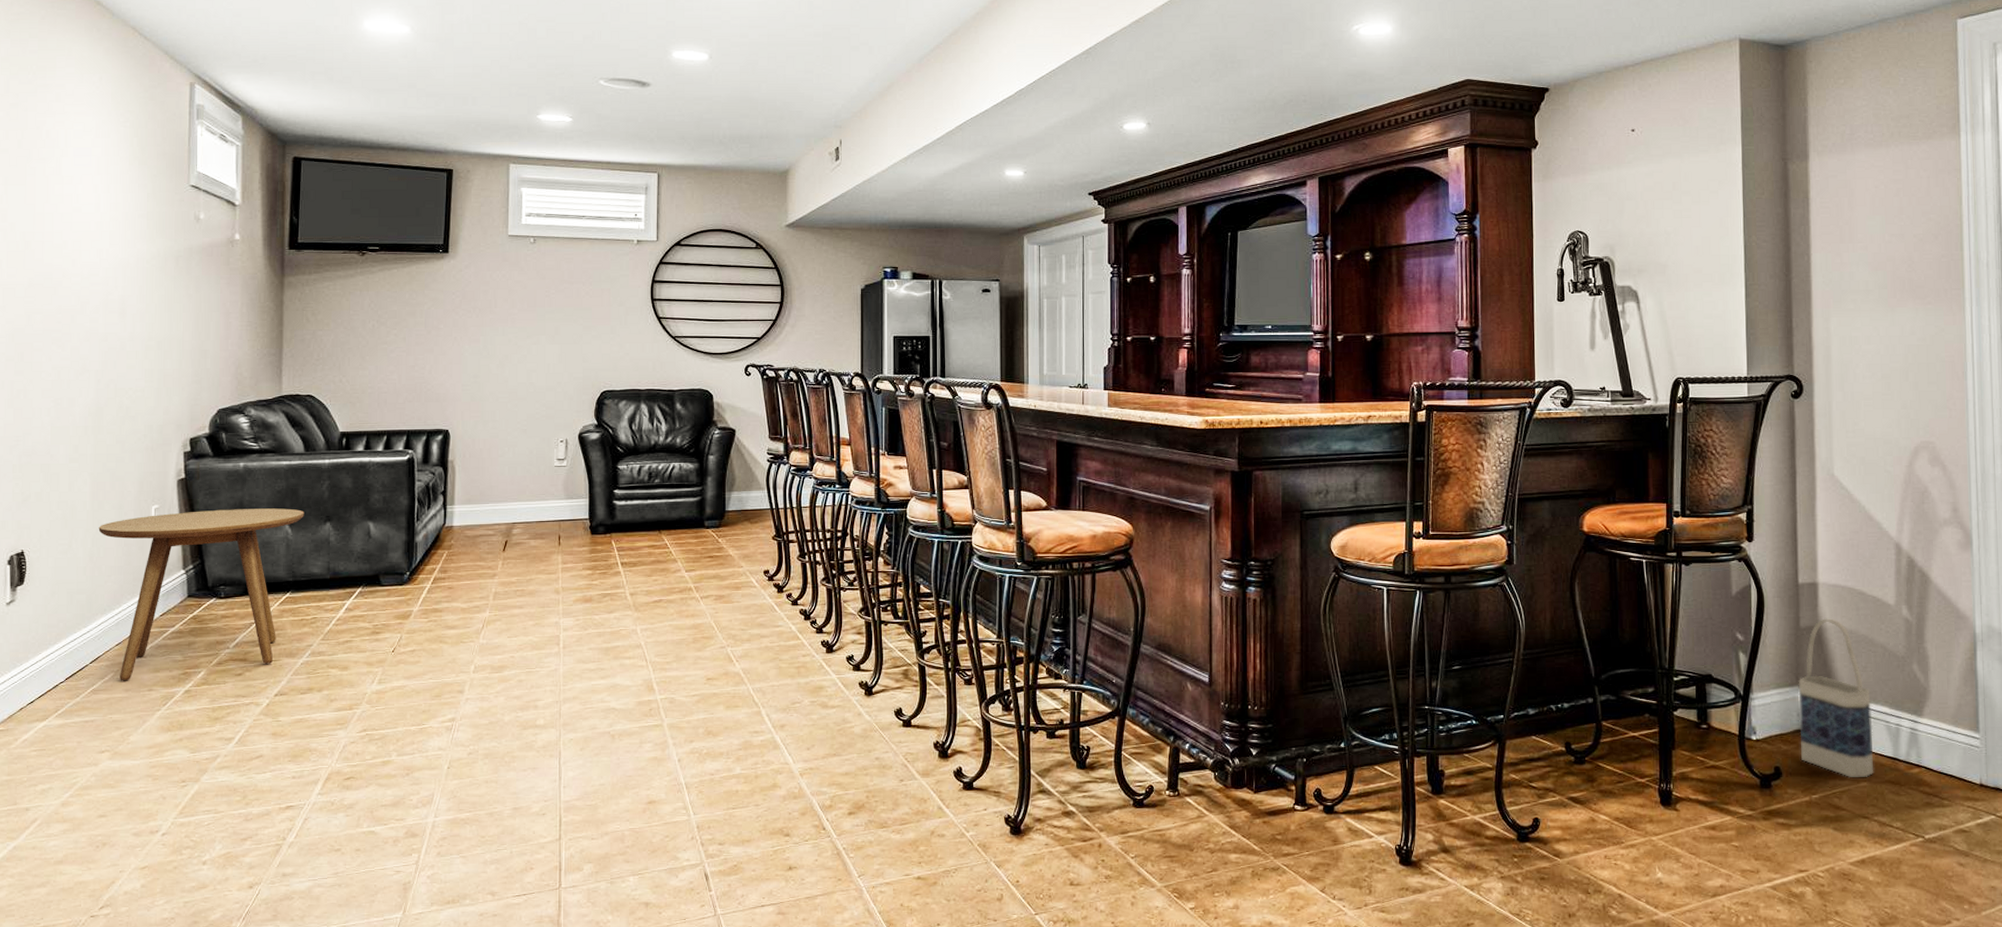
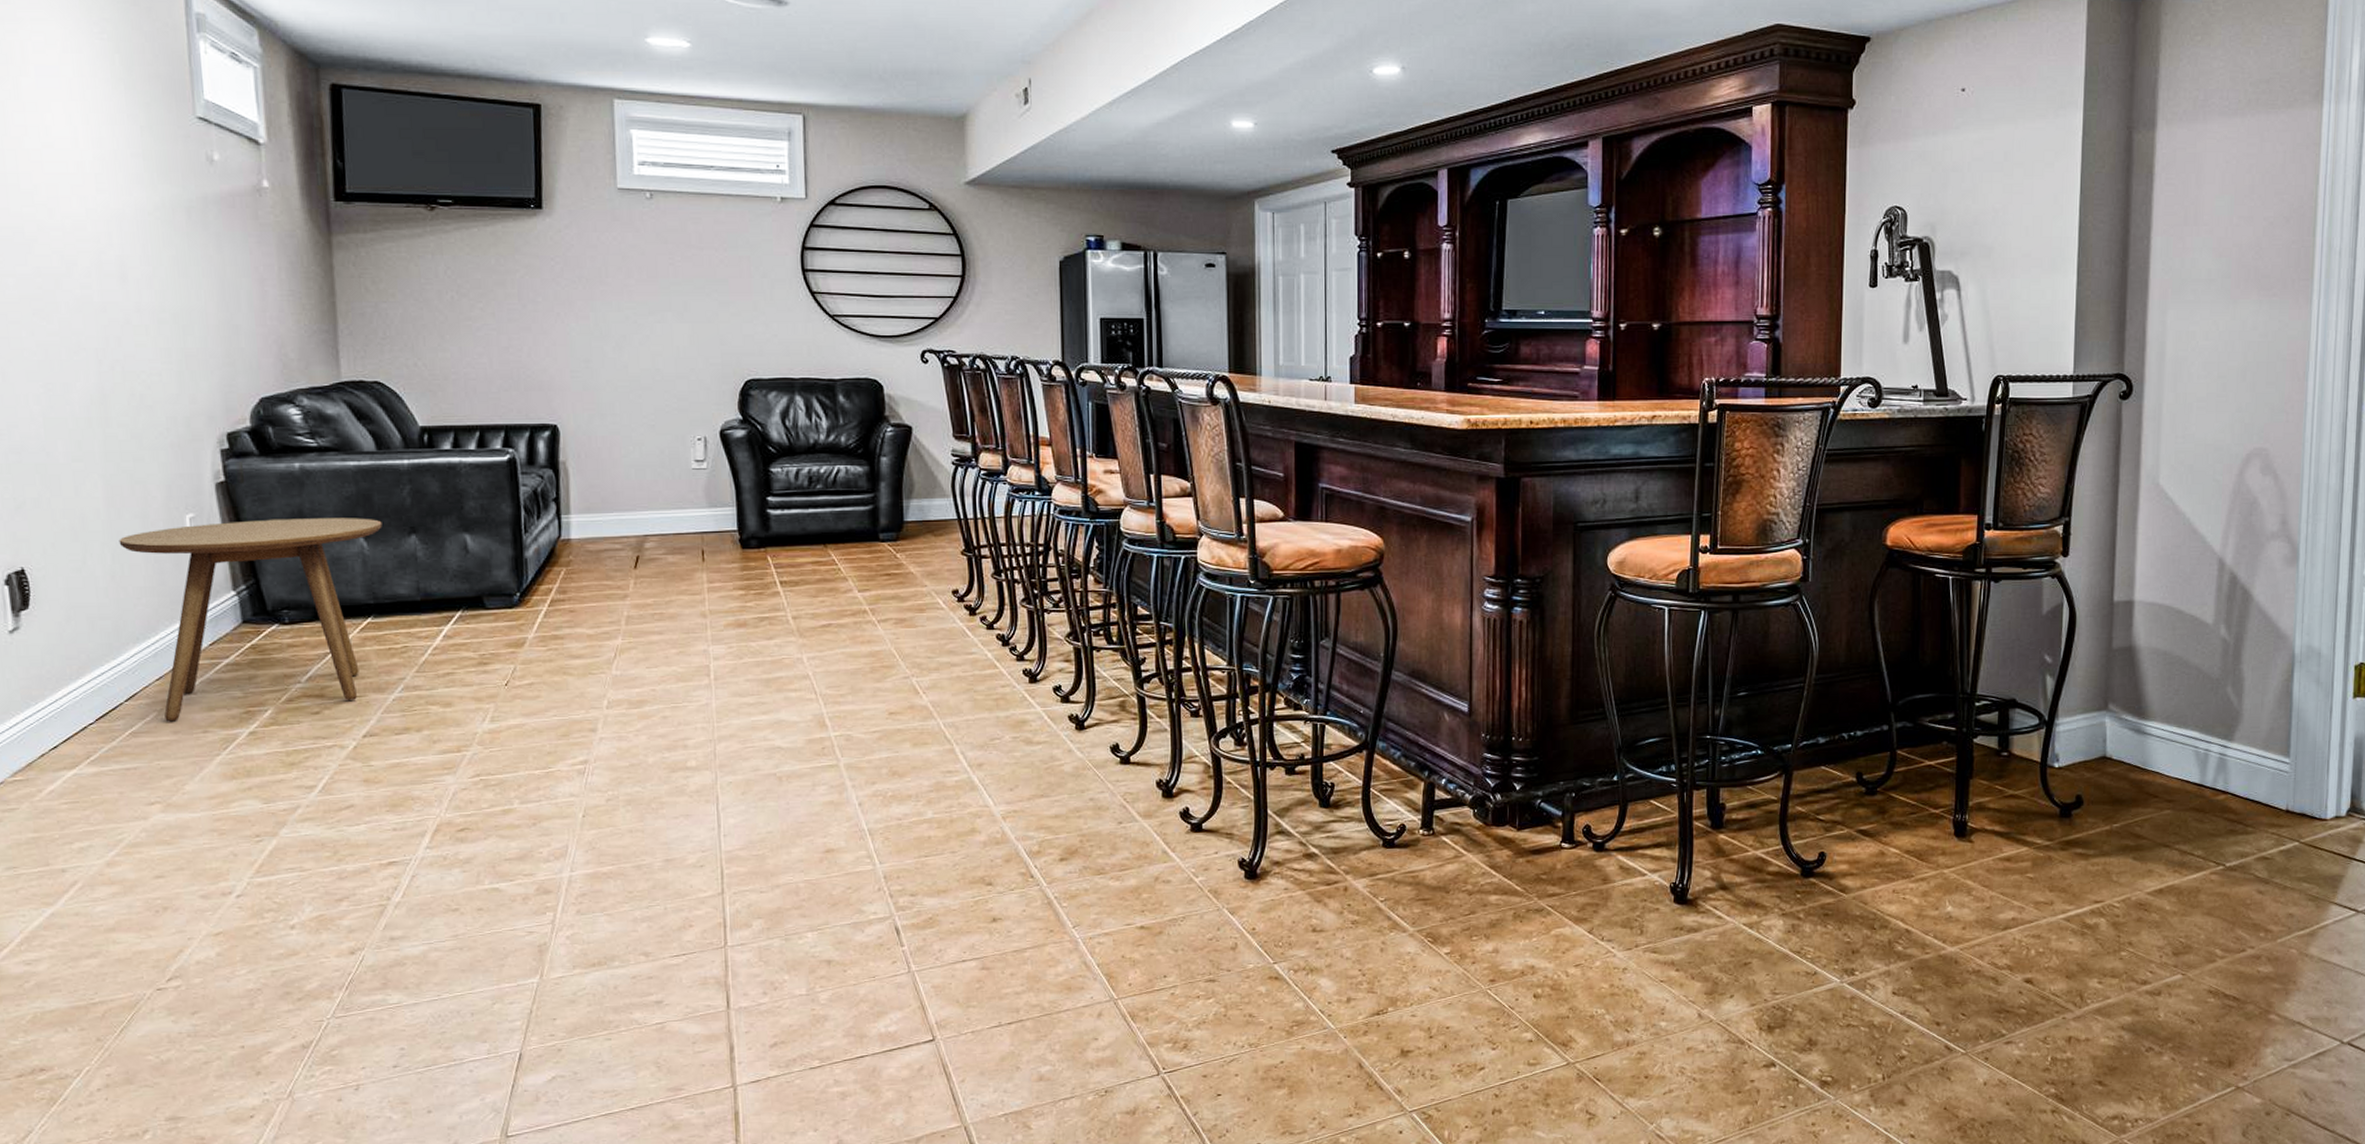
bag: present [1798,618,1874,777] -> none [2104,639,2181,805]

